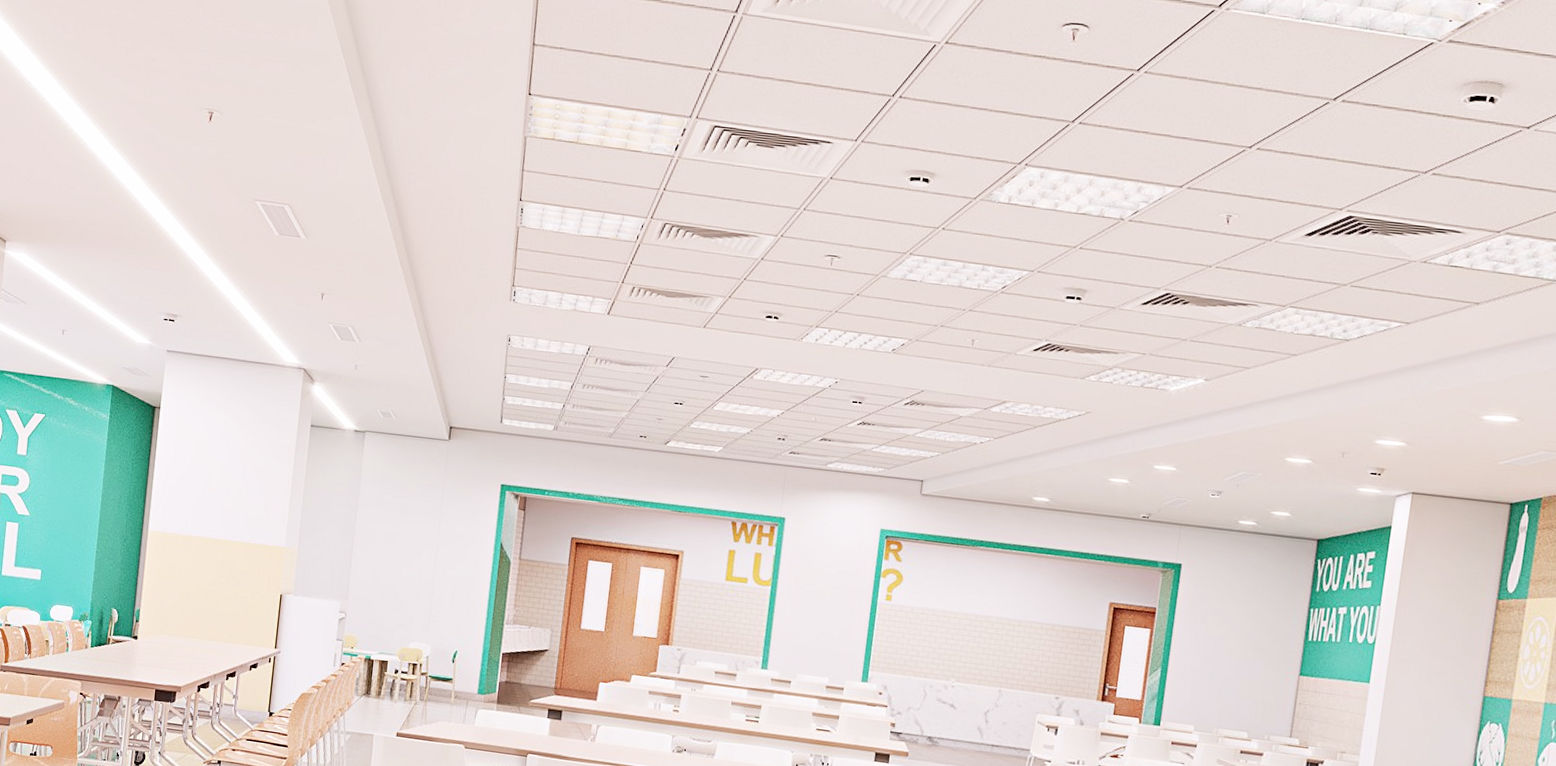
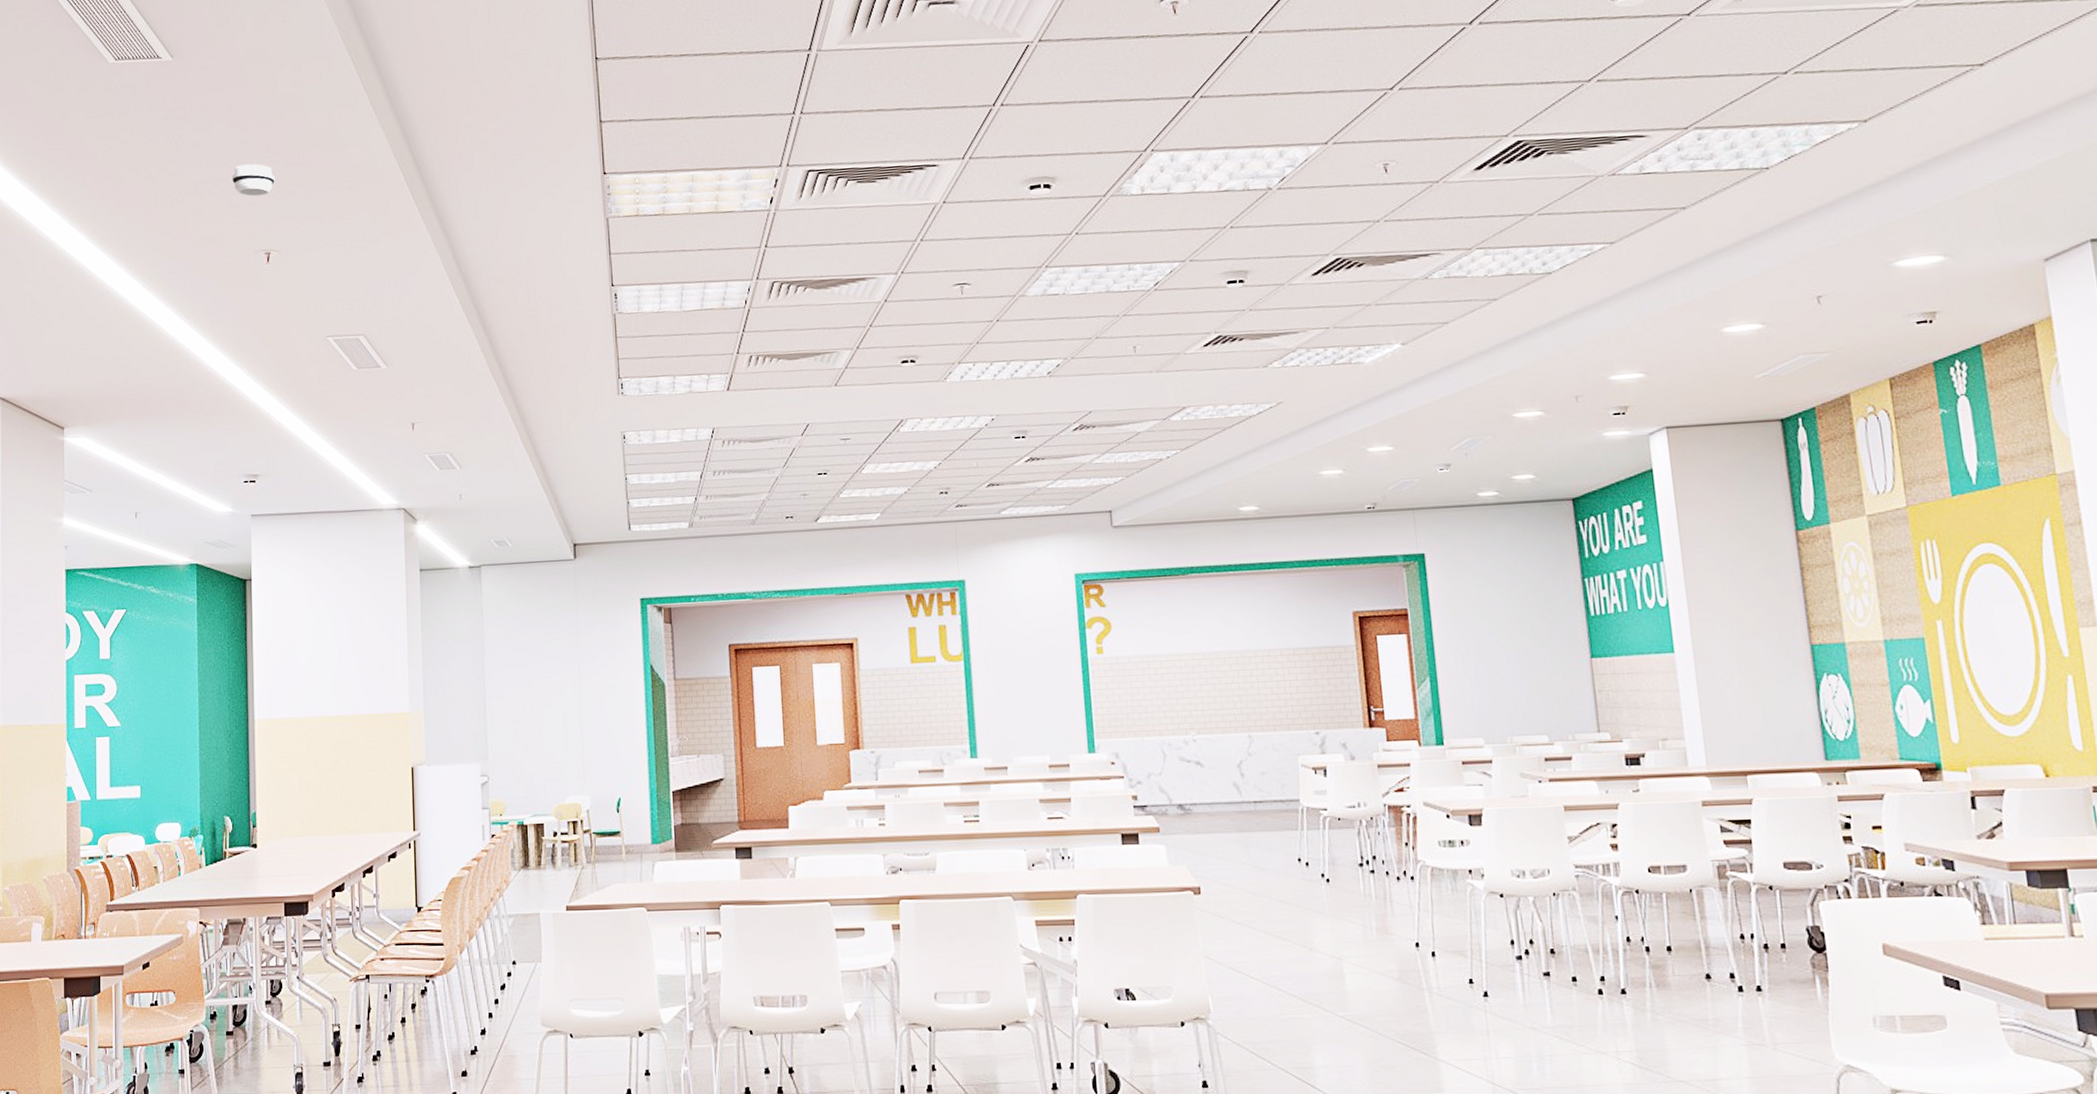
smoke detector: none [186,23,226,57] -> present [231,164,275,197]

